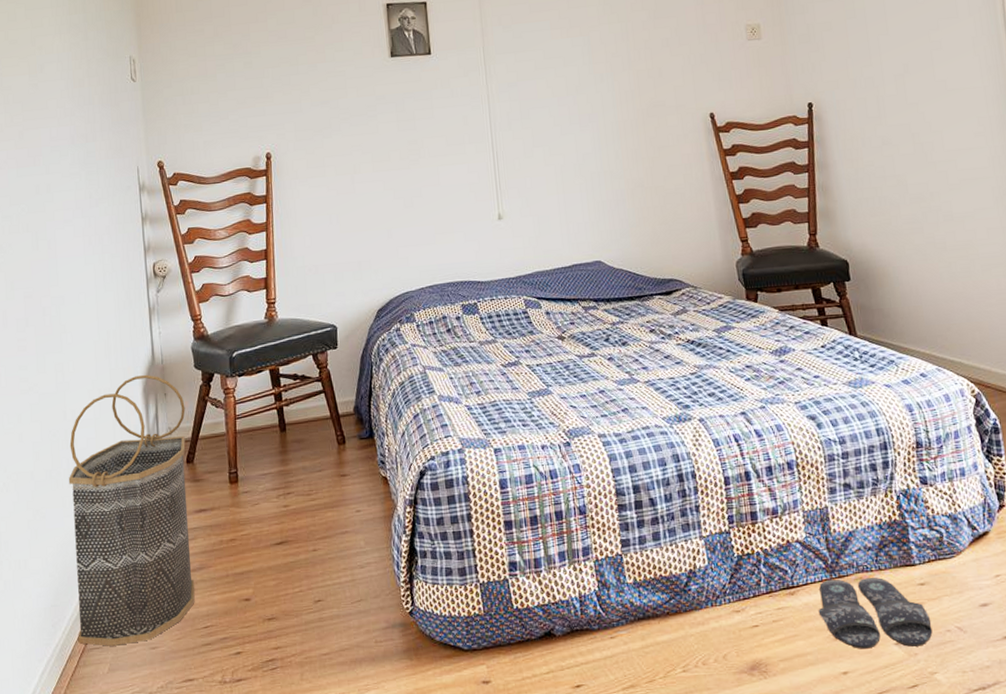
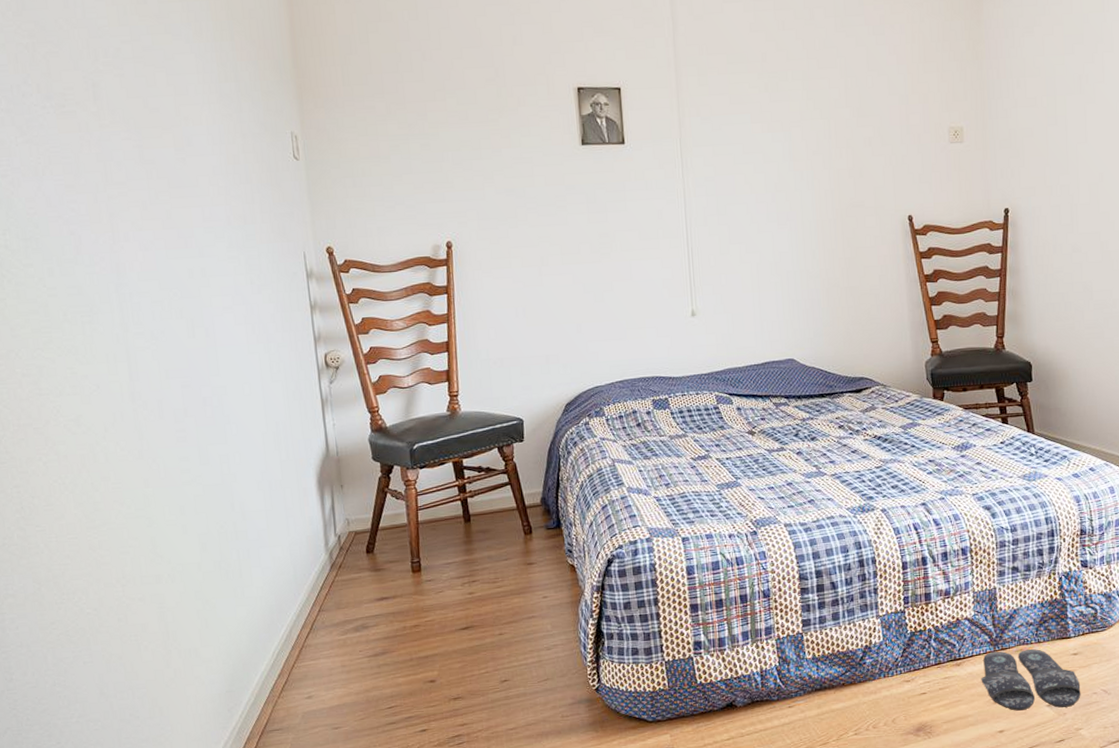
basket: present [68,374,195,646] -> none [239,466,378,728]

